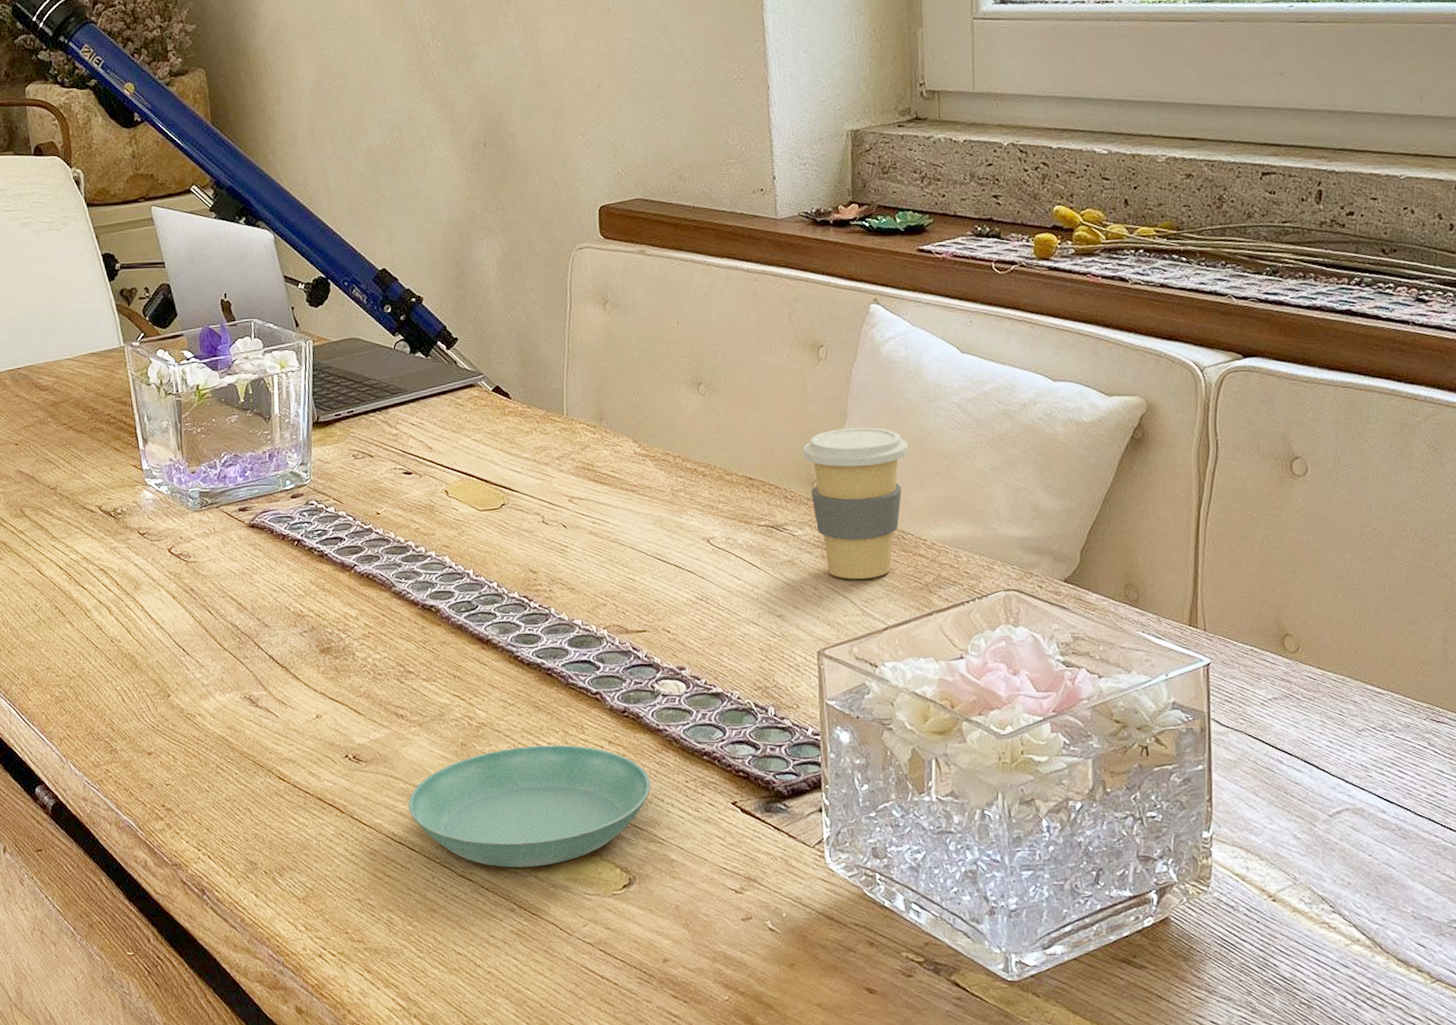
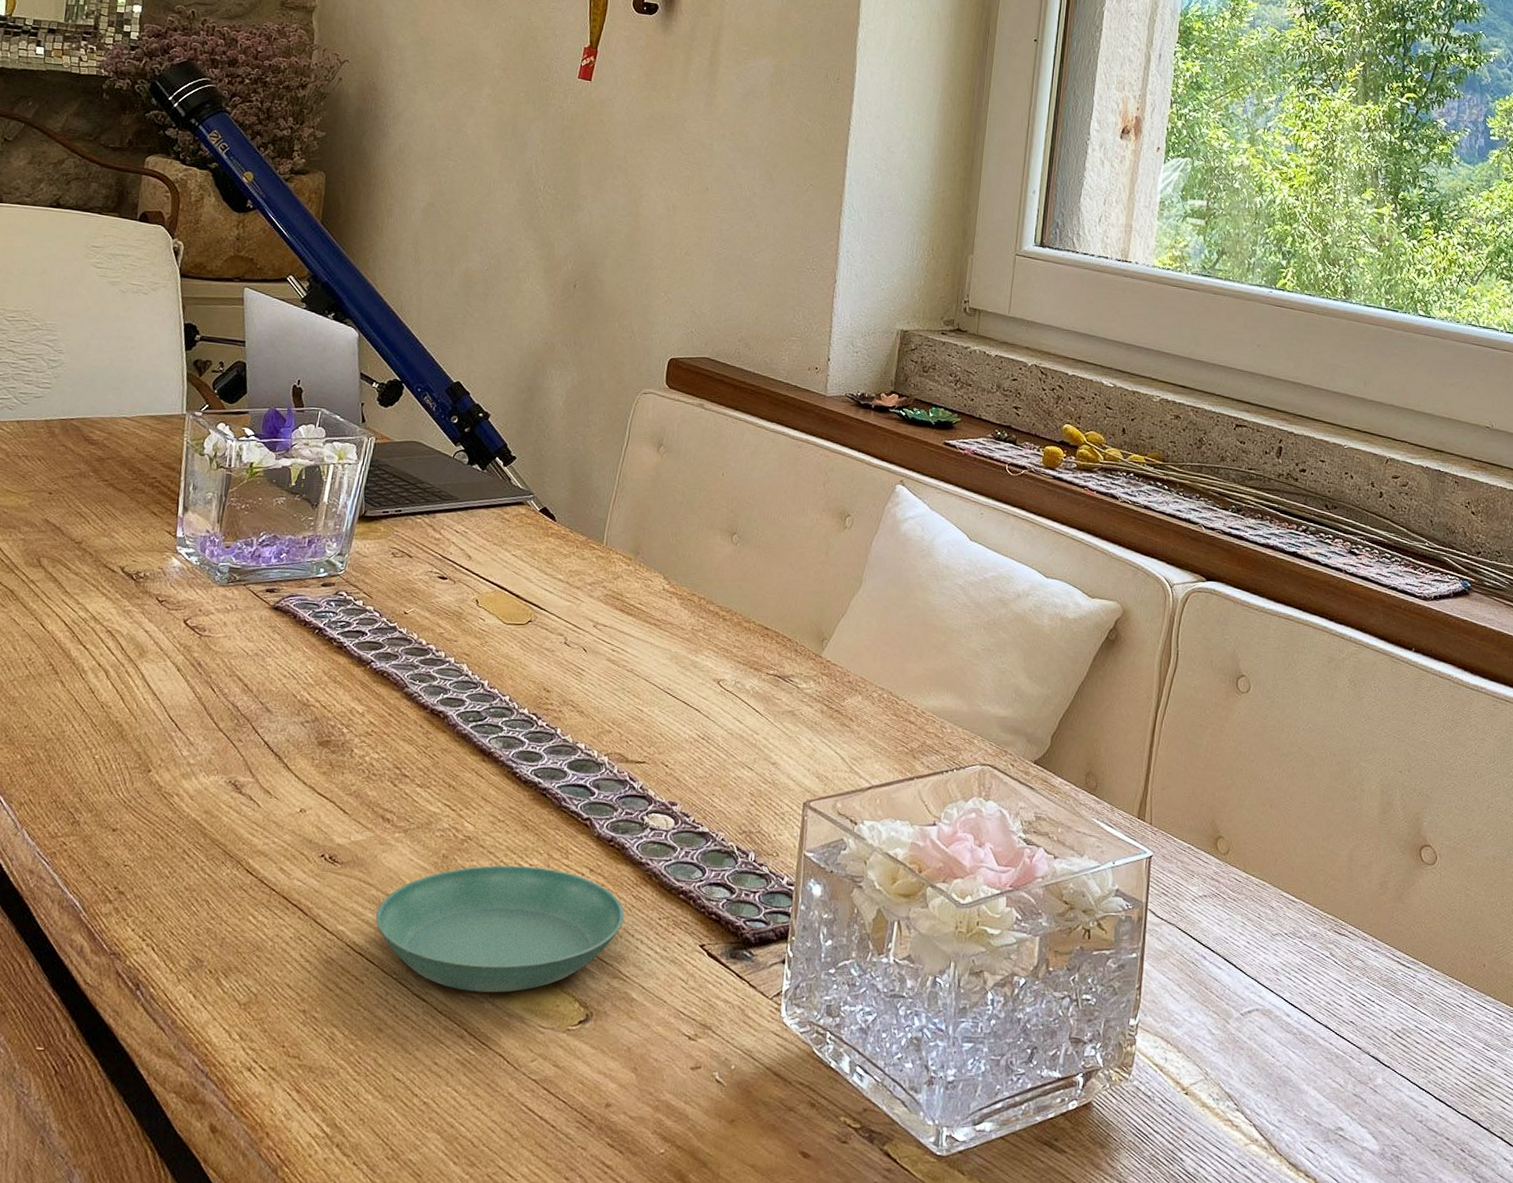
coffee cup: present [803,427,909,579] -> none [818,593,913,738]

